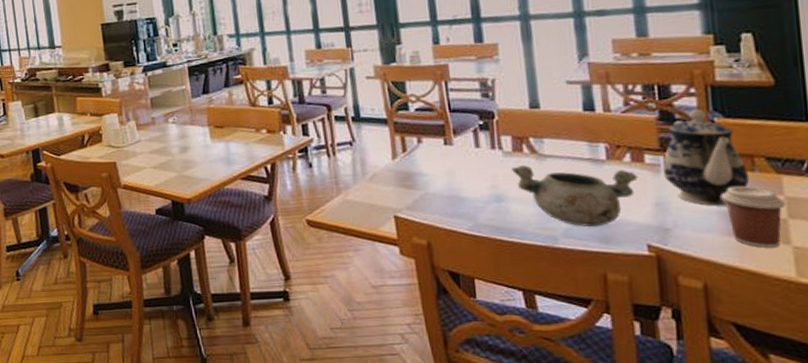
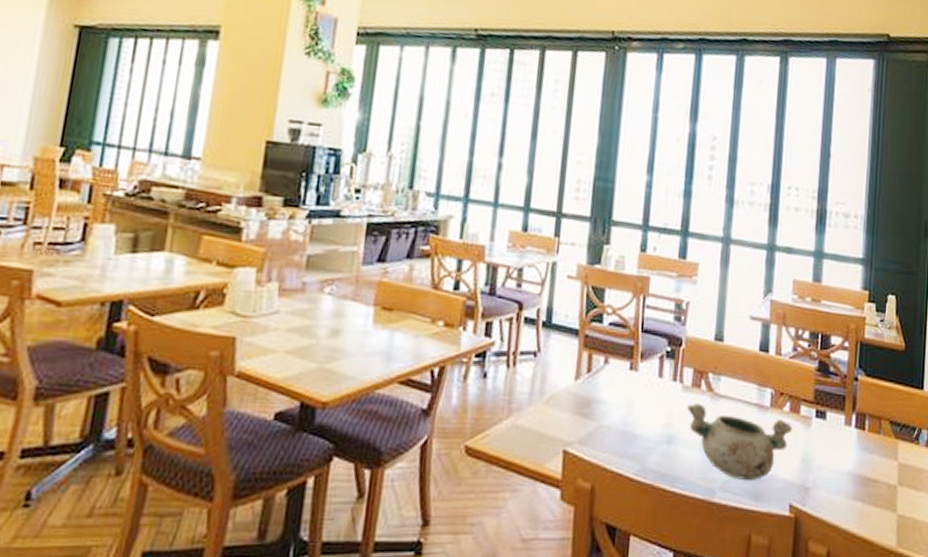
teapot: present [662,109,750,206] -> none [812,364,876,468]
coffee cup: present [721,185,786,248] -> none [853,447,898,515]

